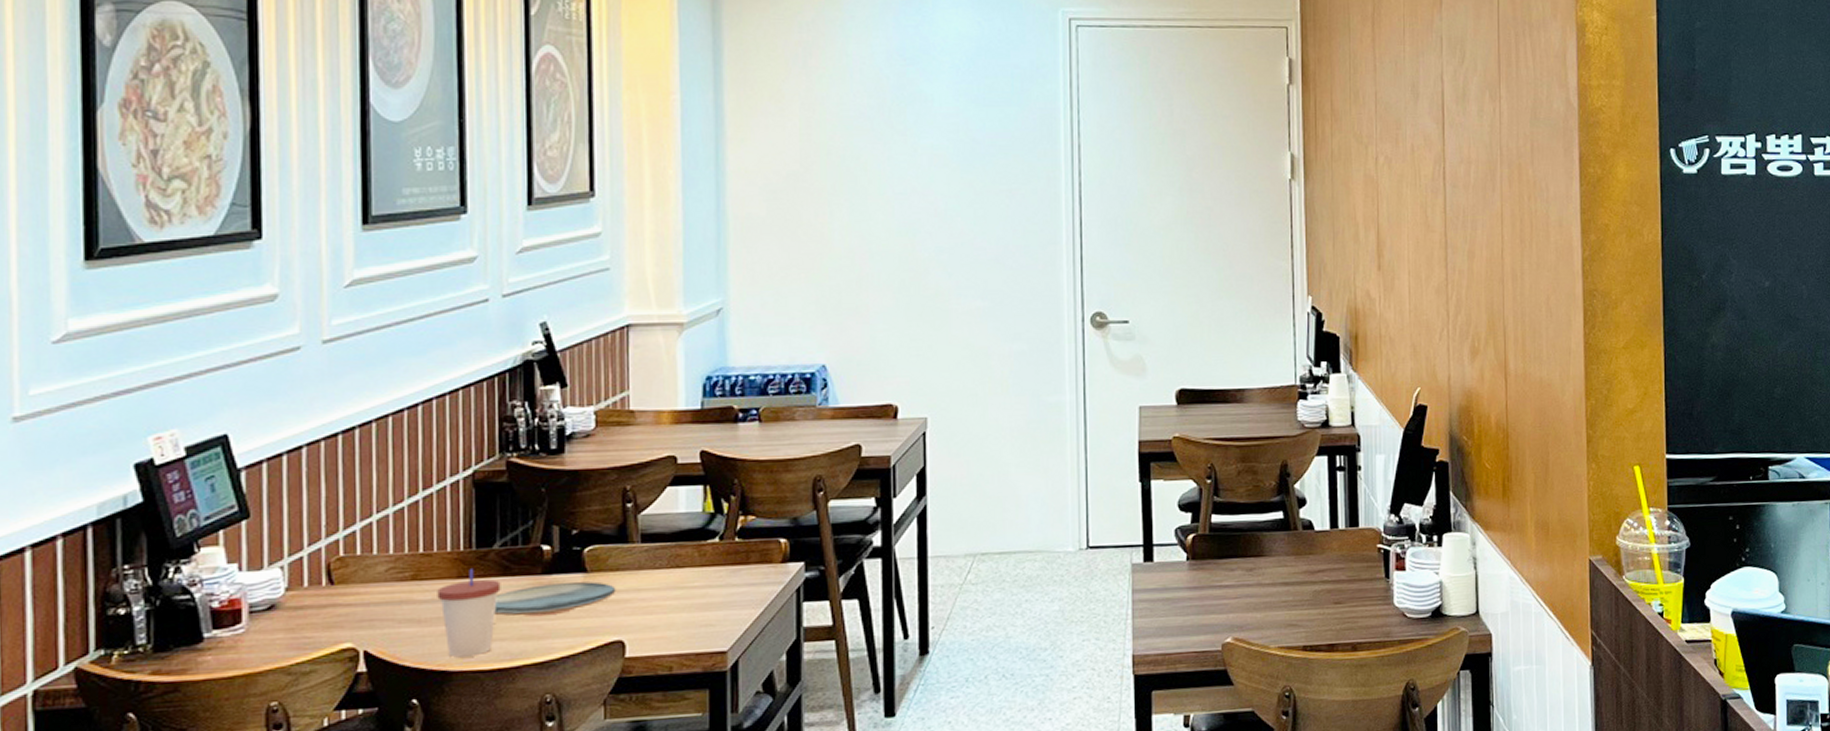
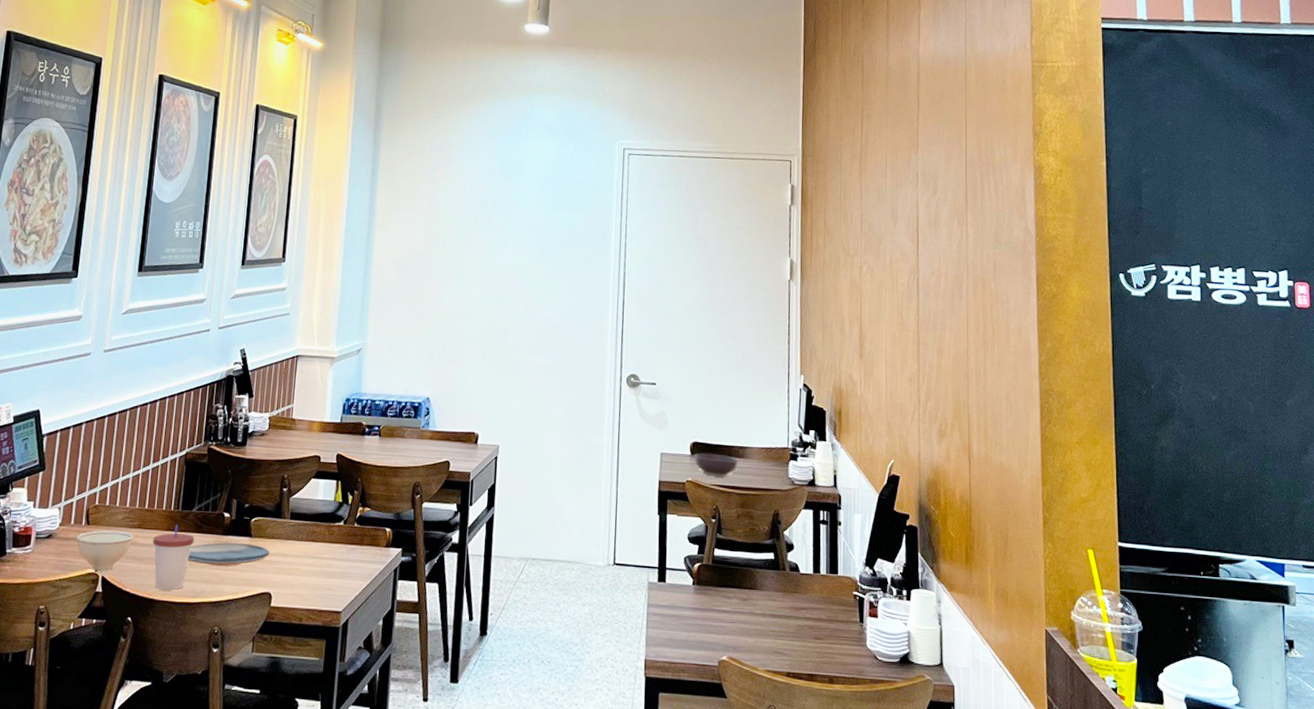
bowl: none [315,587,407,645] -> present [76,530,134,571]
bowl: none [1182,401,1236,429] -> present [695,453,738,477]

